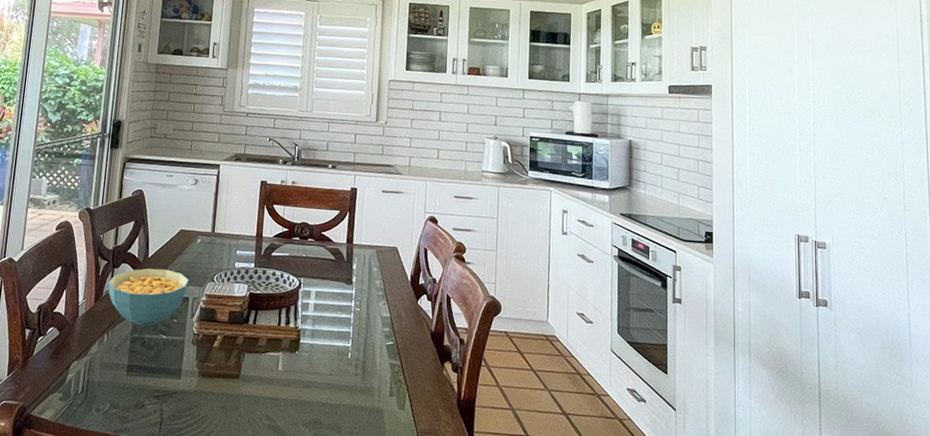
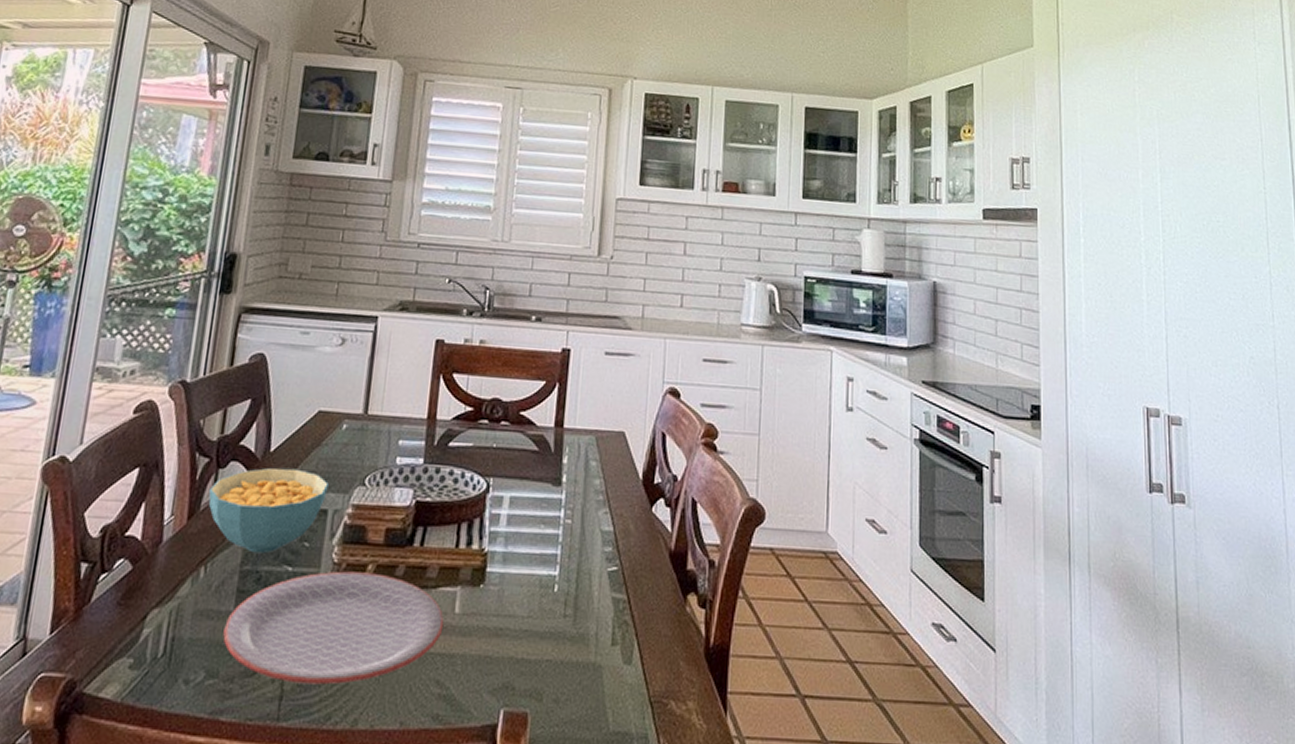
plate: none [121,339,271,416] -> present [223,571,444,685]

